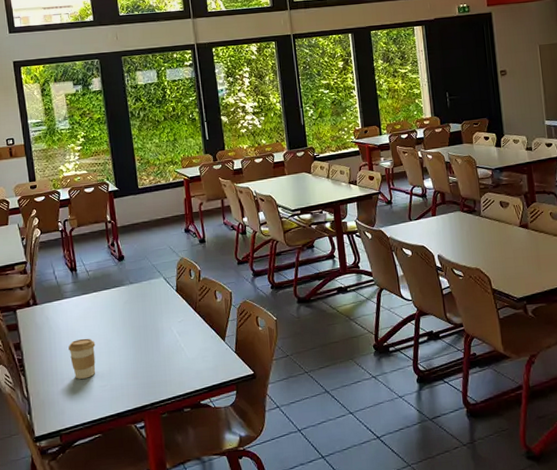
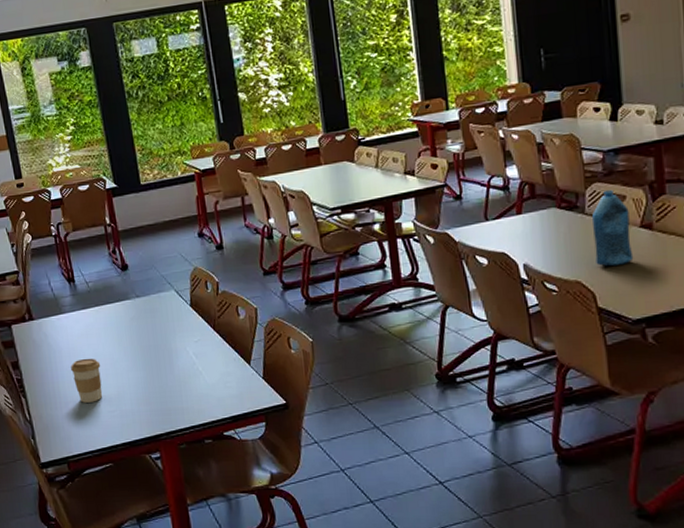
bottle: none [485,198,516,257] -> present [591,189,634,267]

